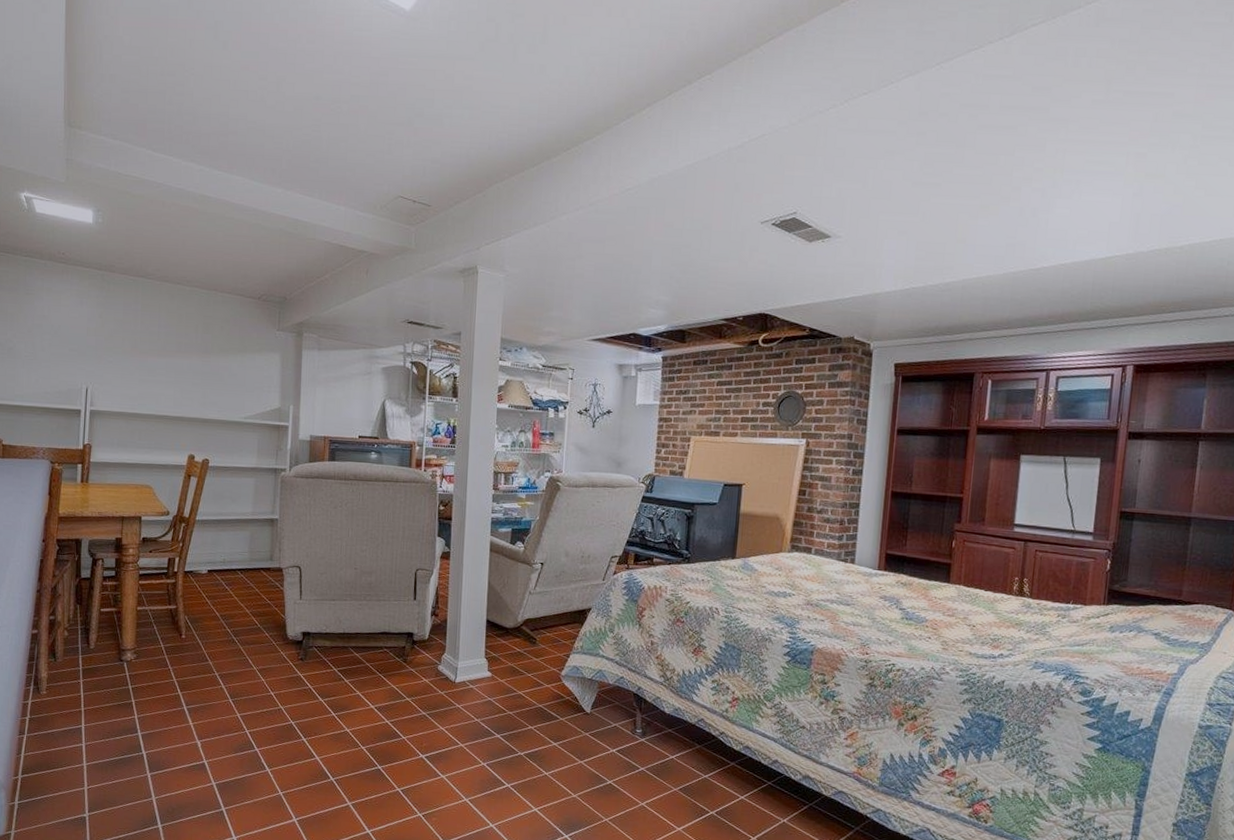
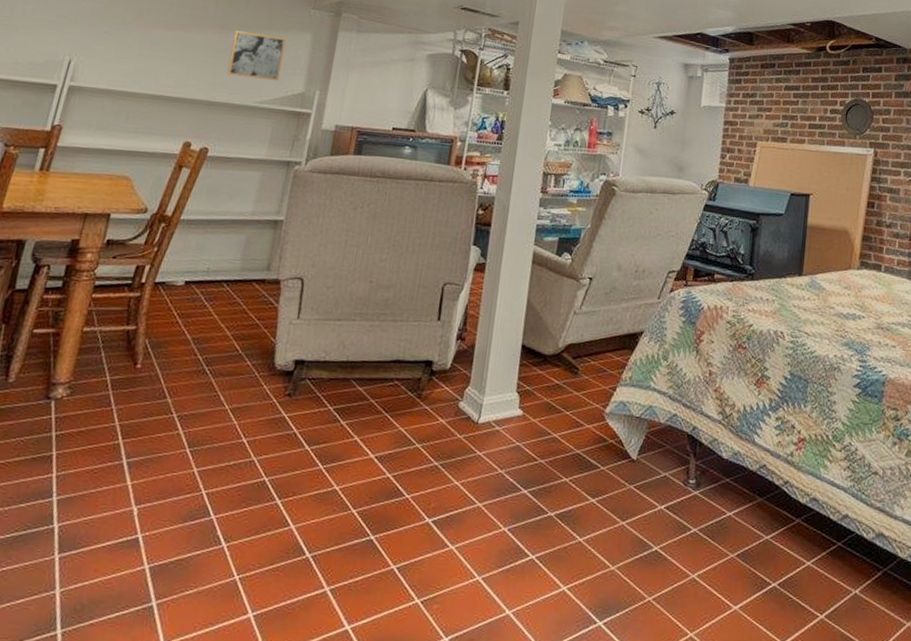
wall art: none [214,354,259,398] -> present [227,31,287,80]

